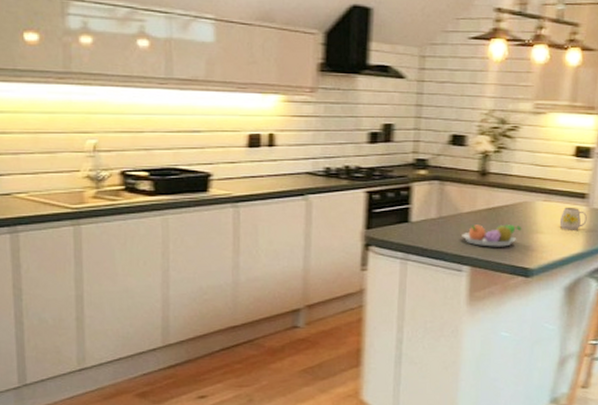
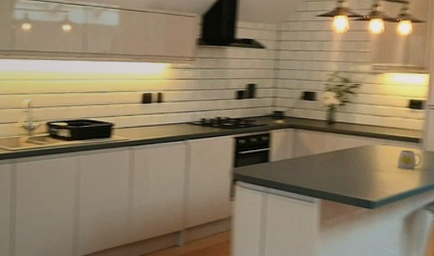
fruit bowl: present [462,223,522,247] -> none [313,163,365,183]

